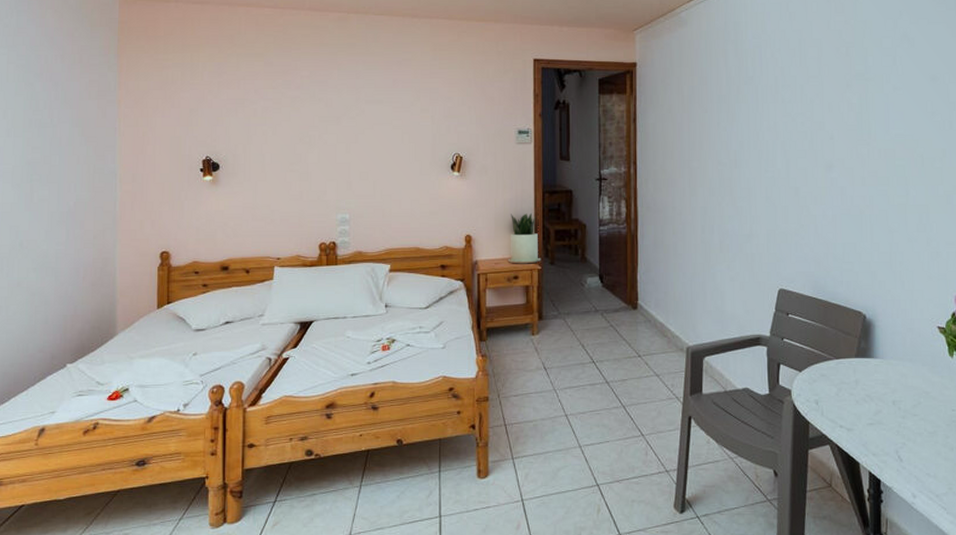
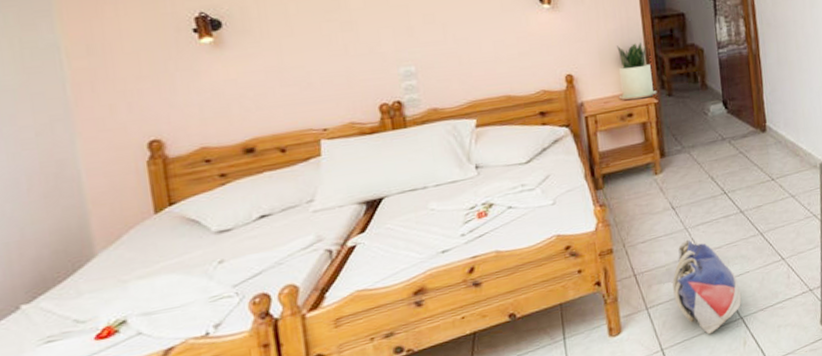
tote bag: none [538,400,600,495] -> present [672,239,742,335]

